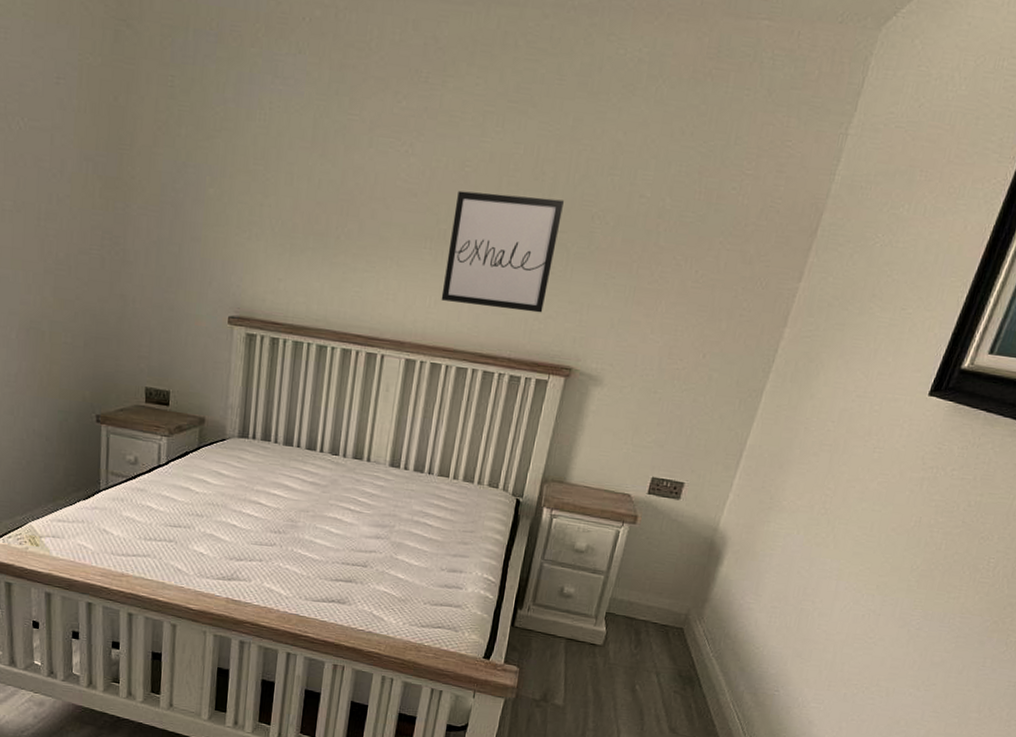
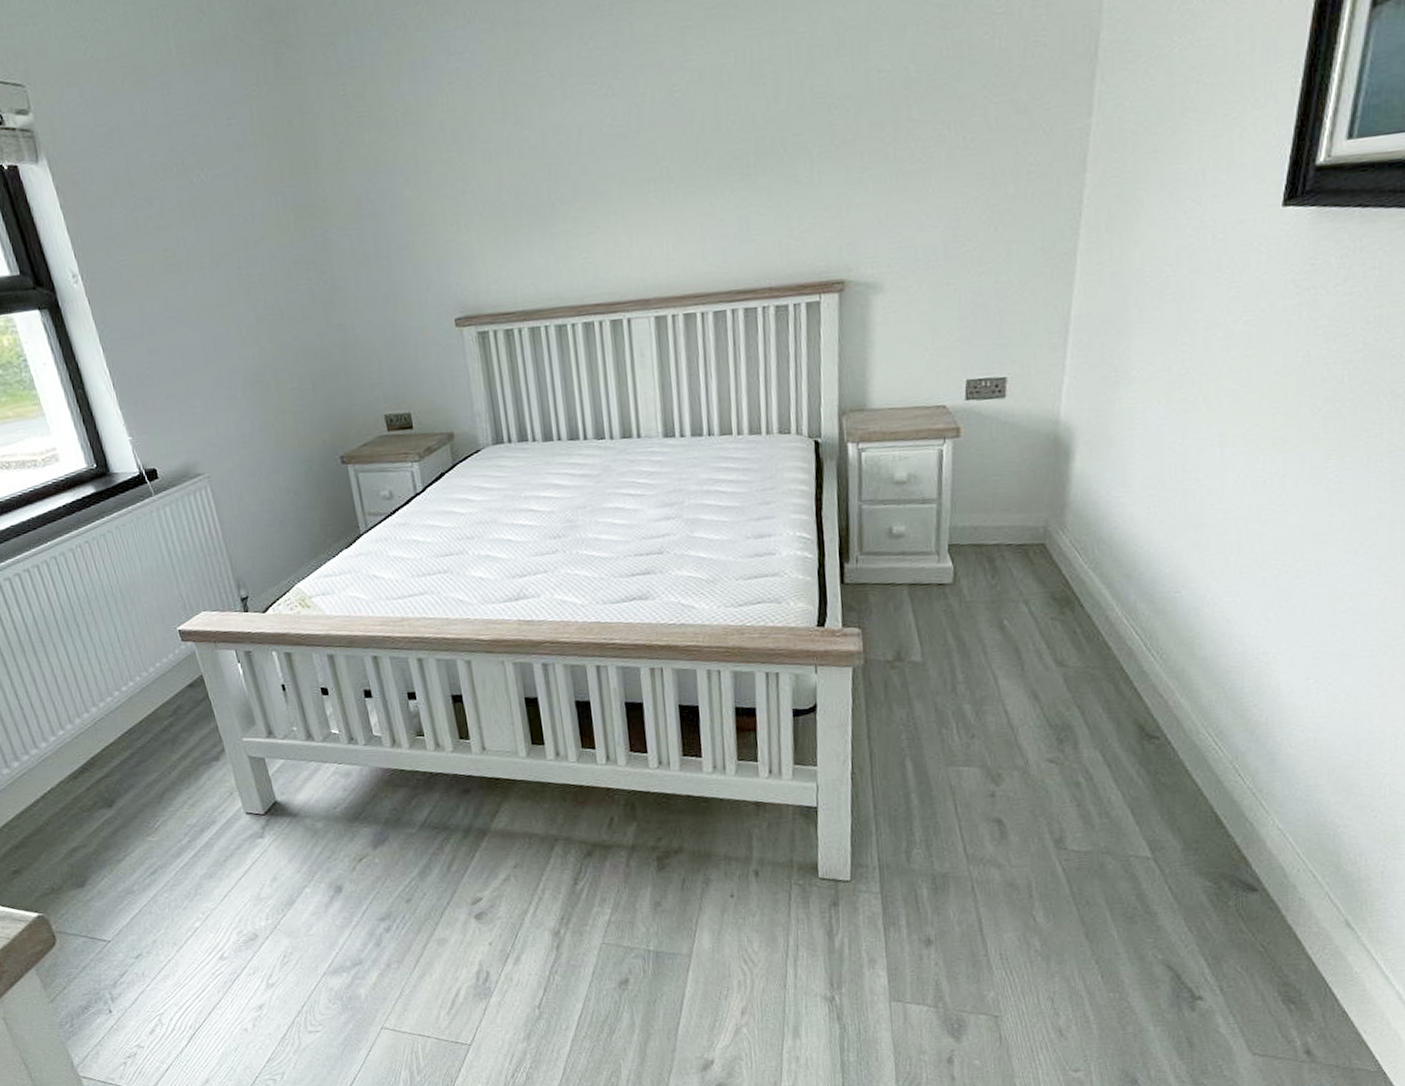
wall art: present [441,190,564,313] -> none [672,99,796,243]

